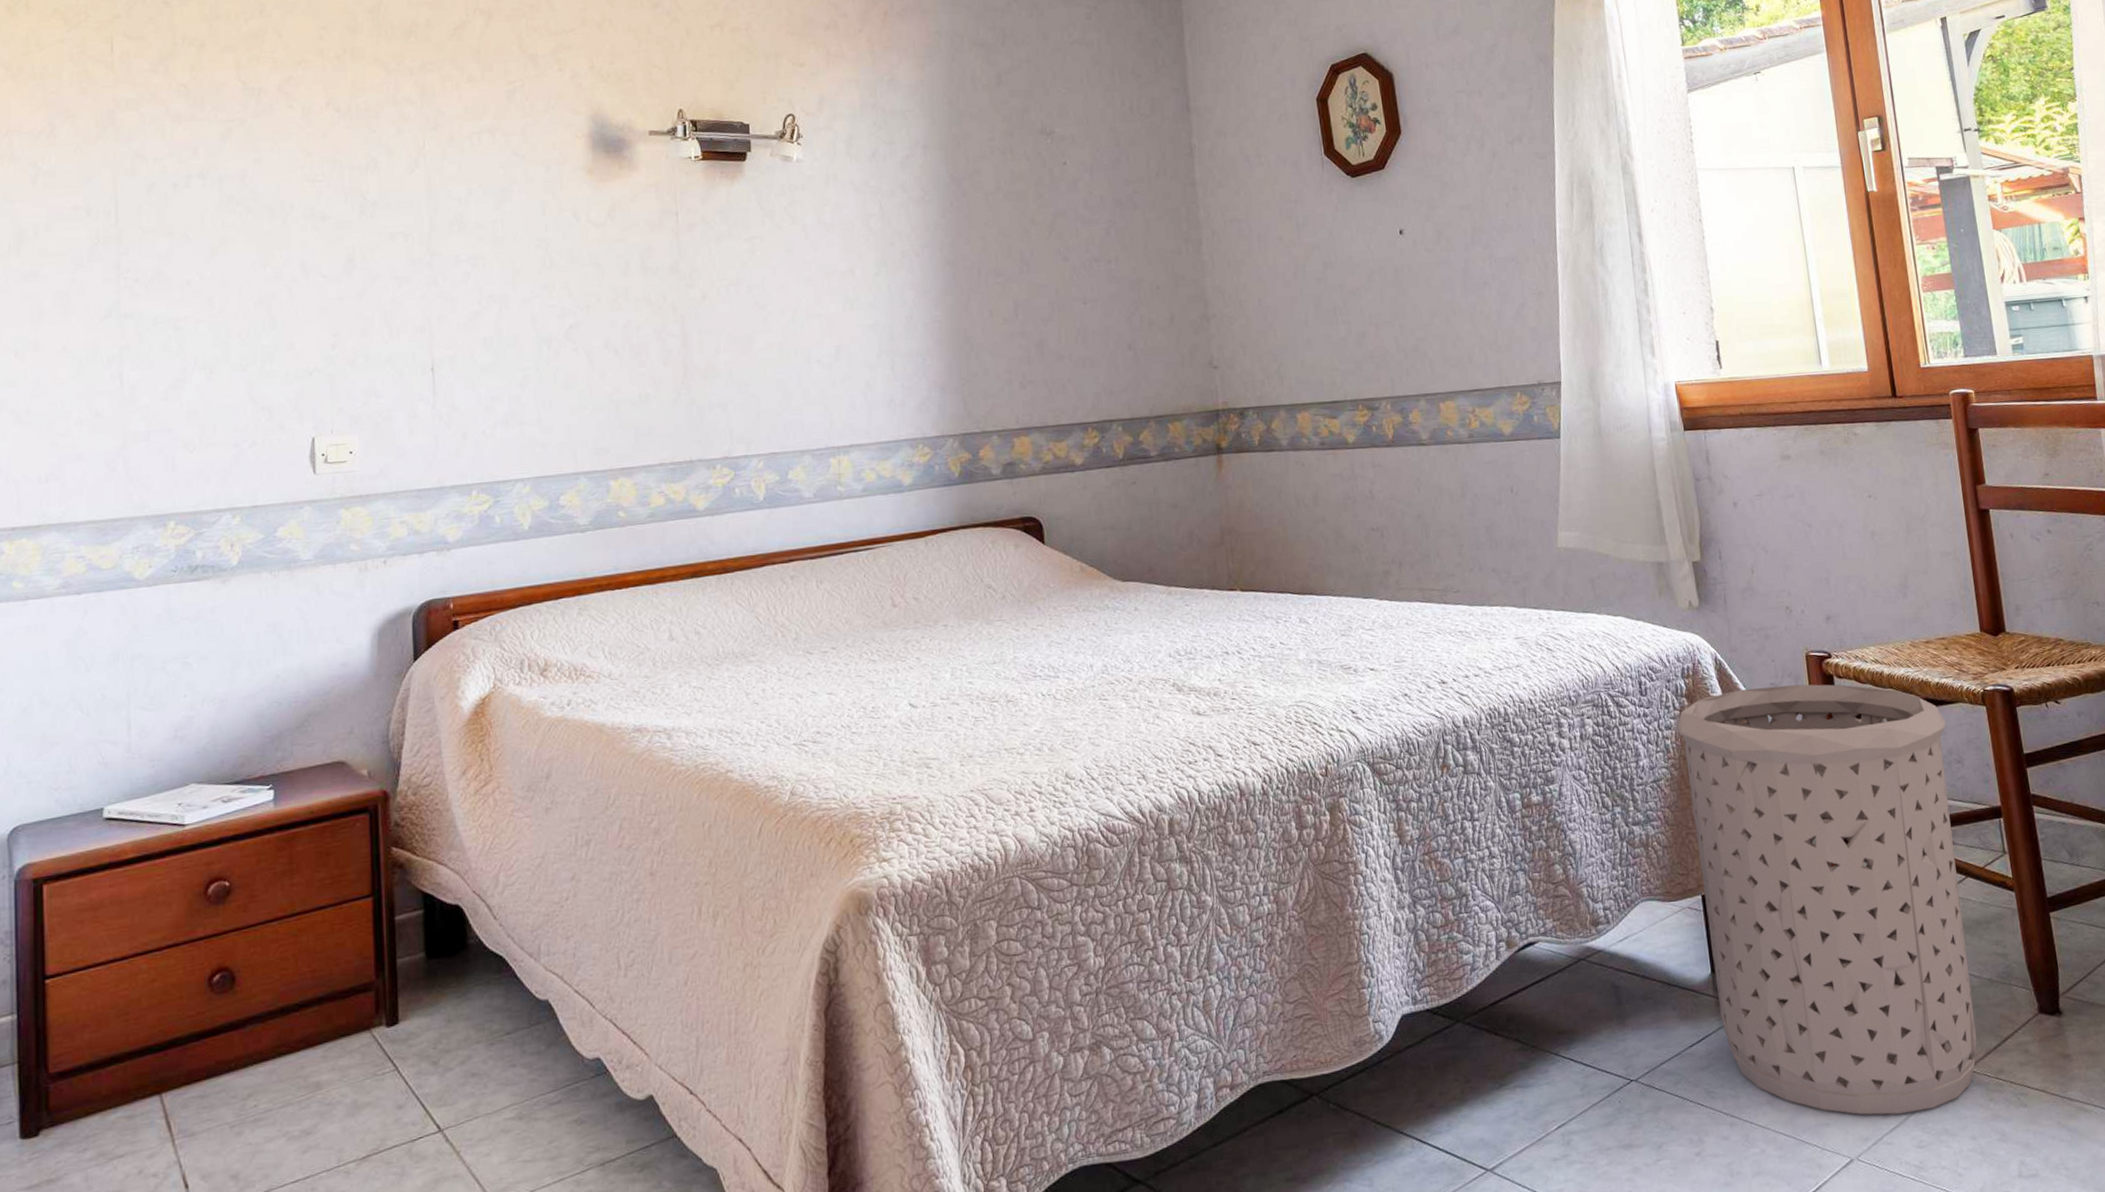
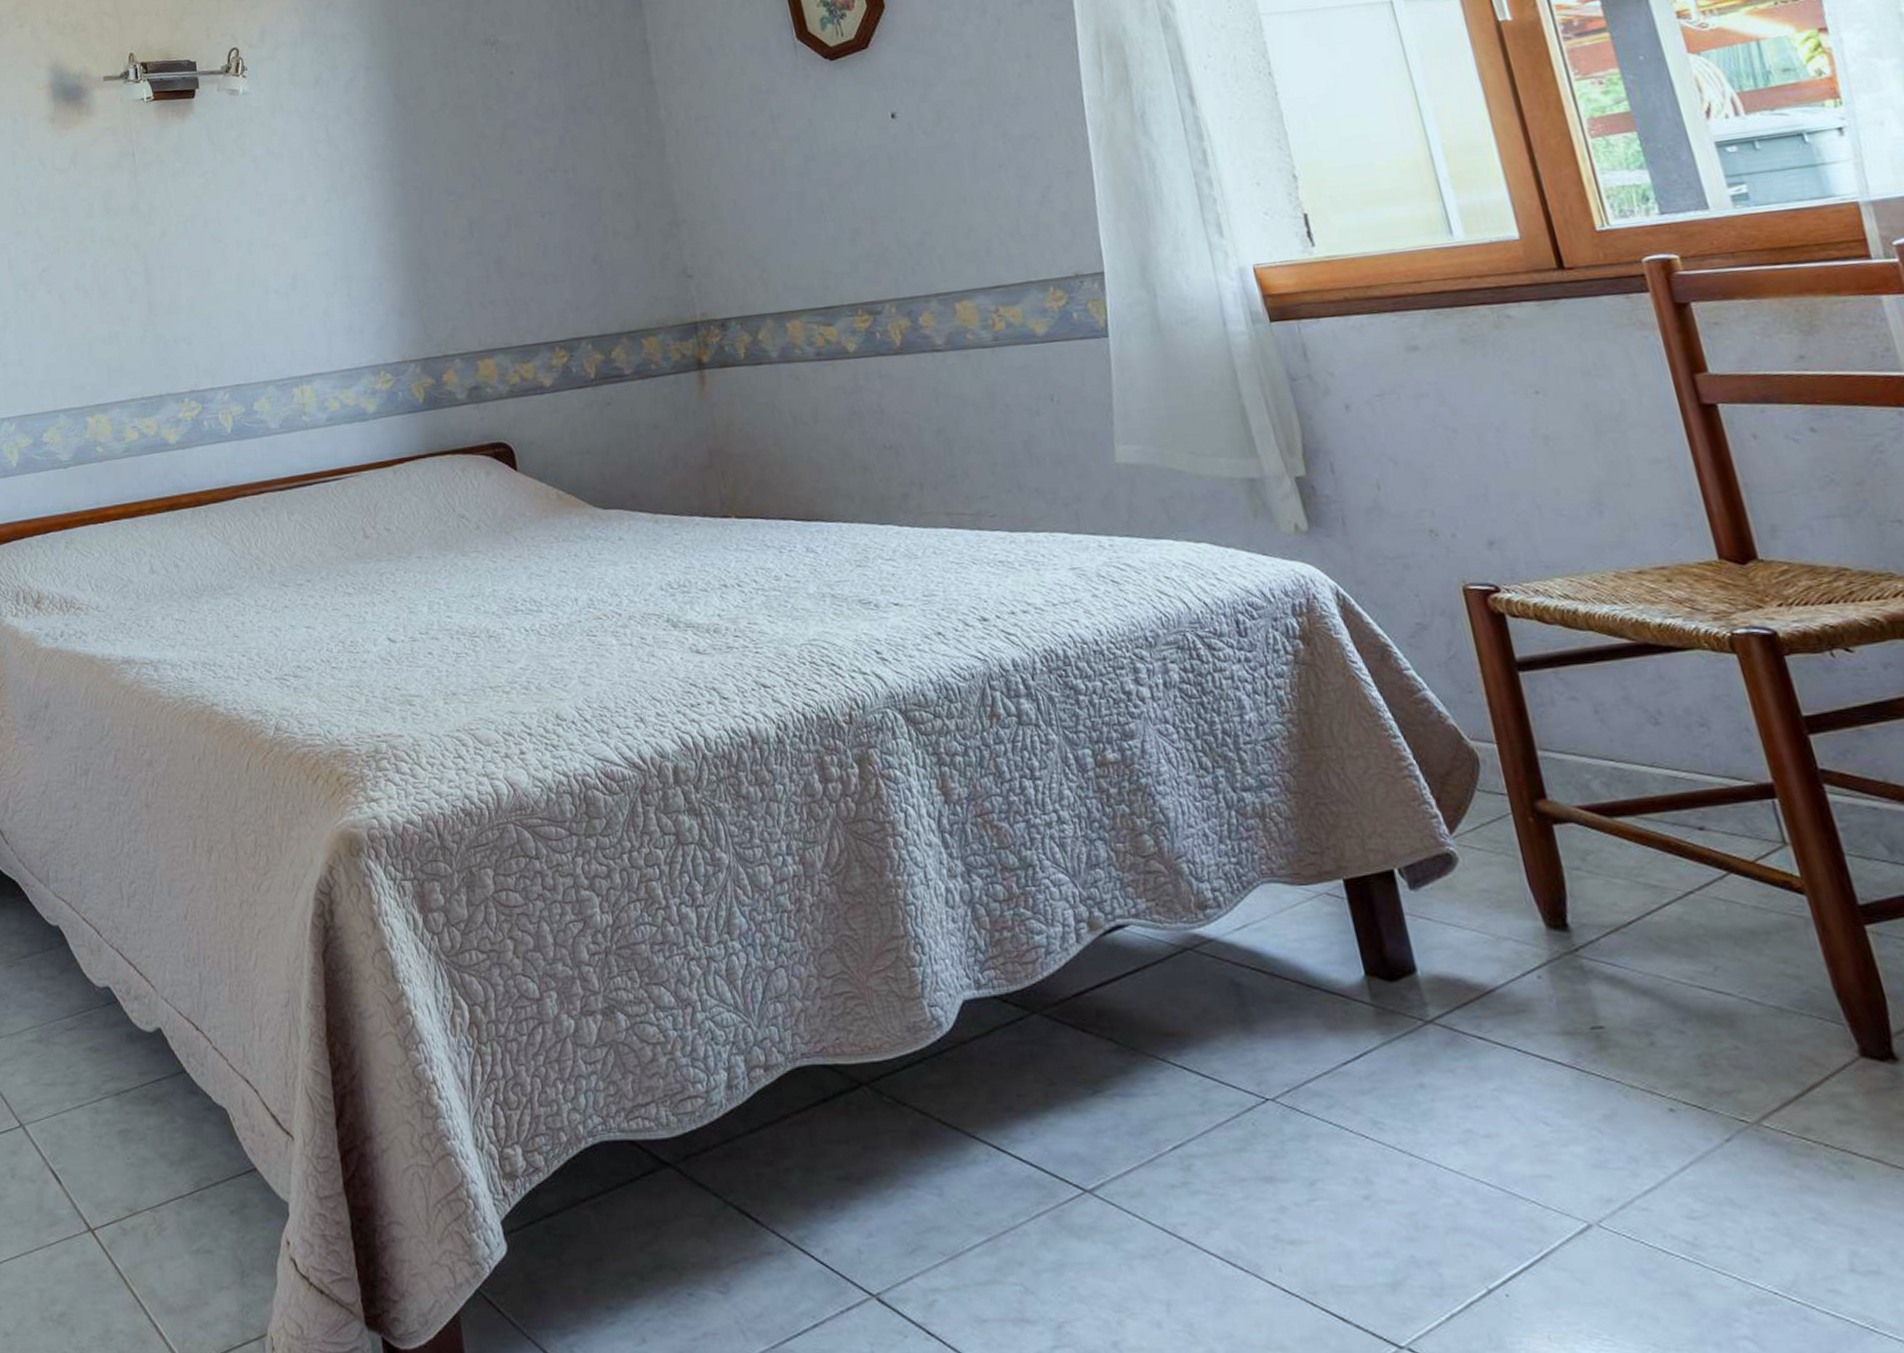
laundry basket: present [1676,684,1977,1115] -> none [1290,624,1767,1174]

